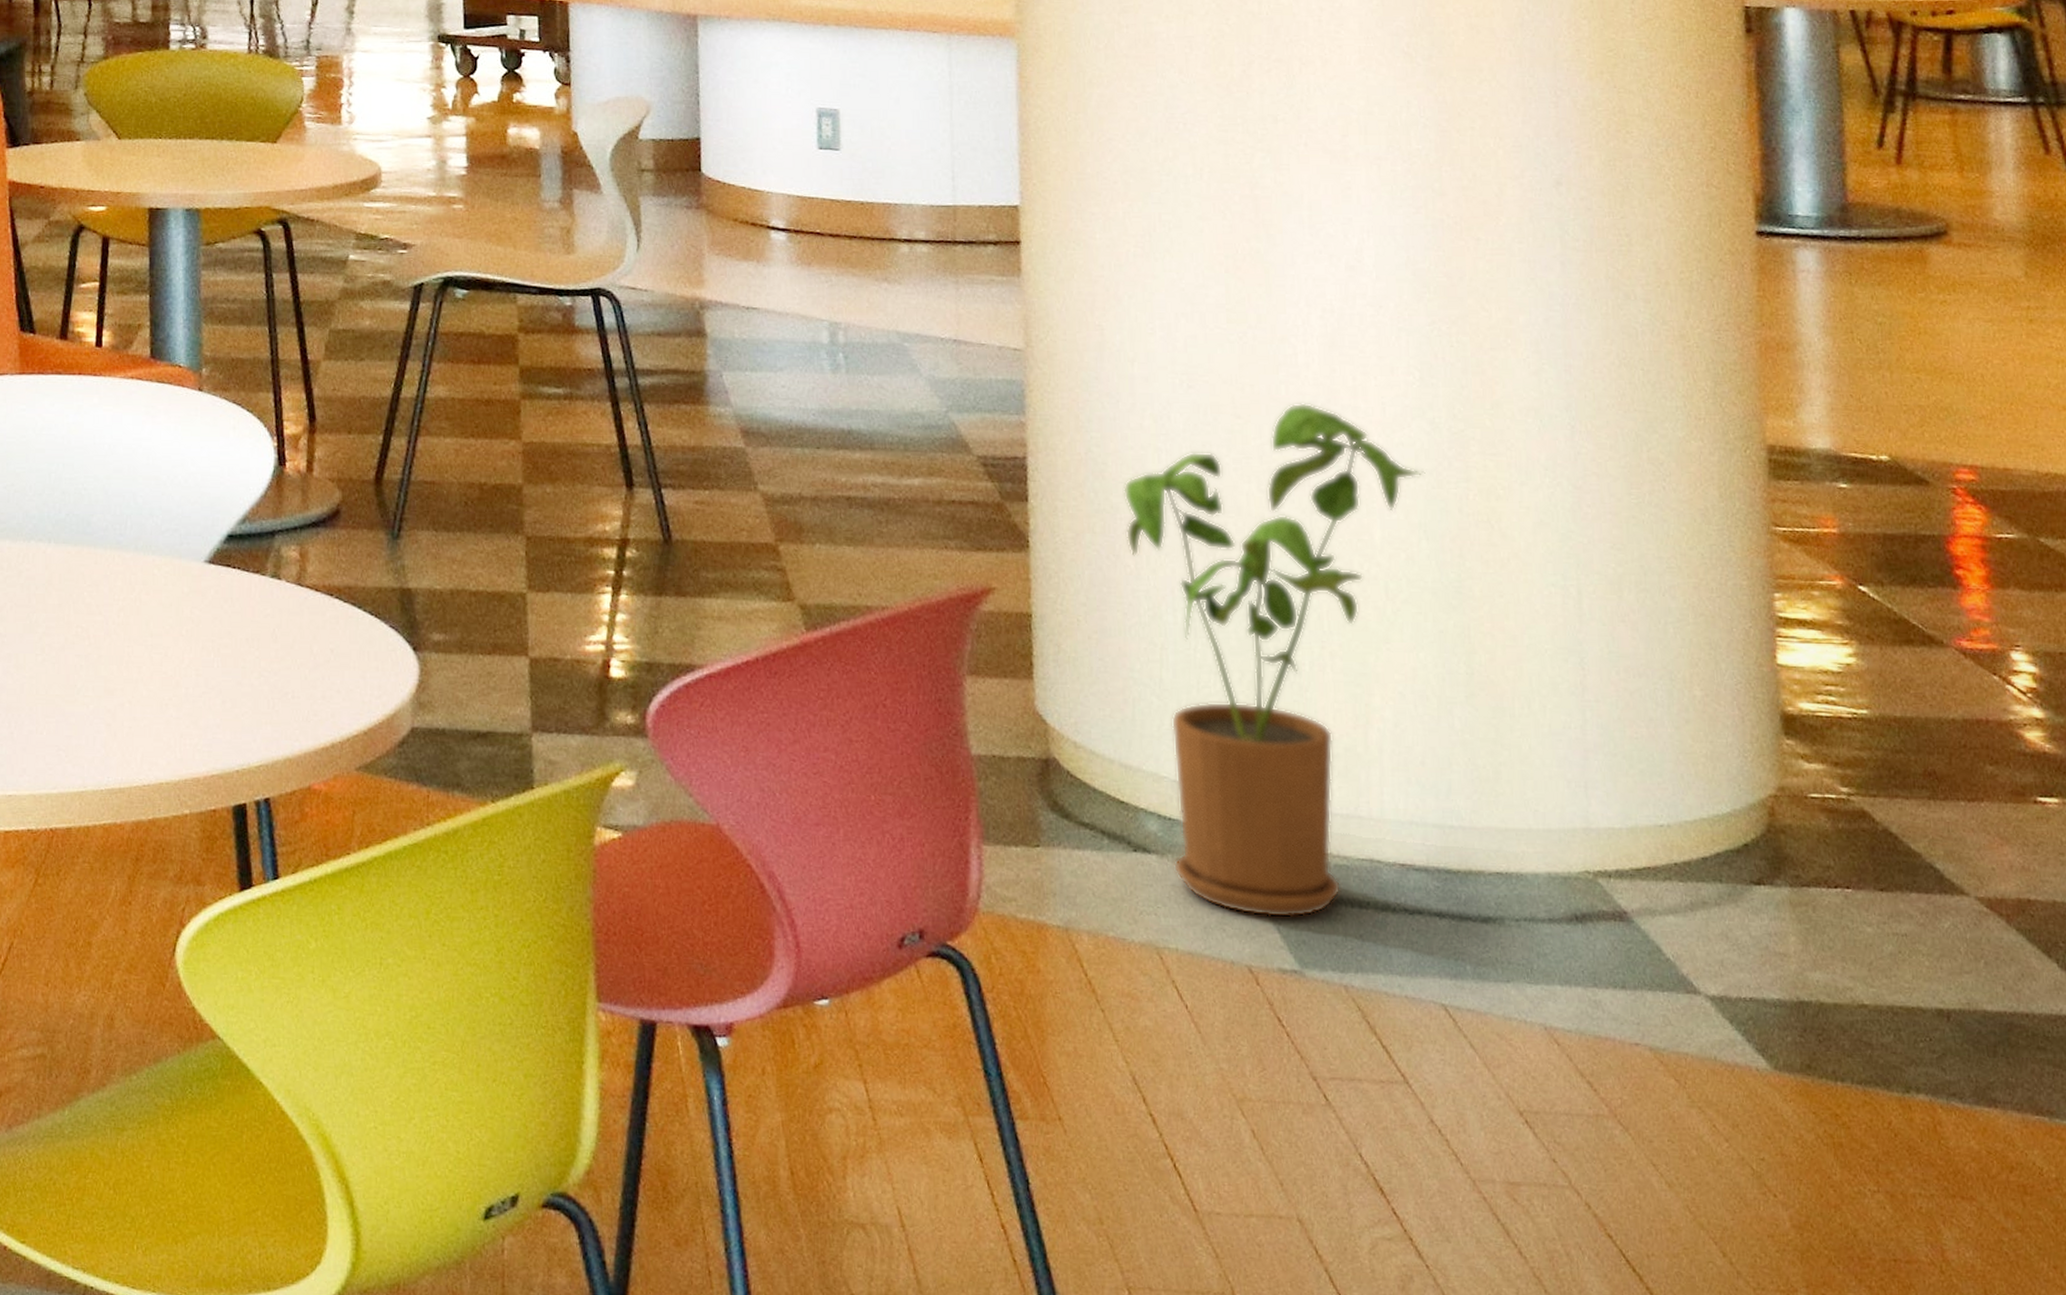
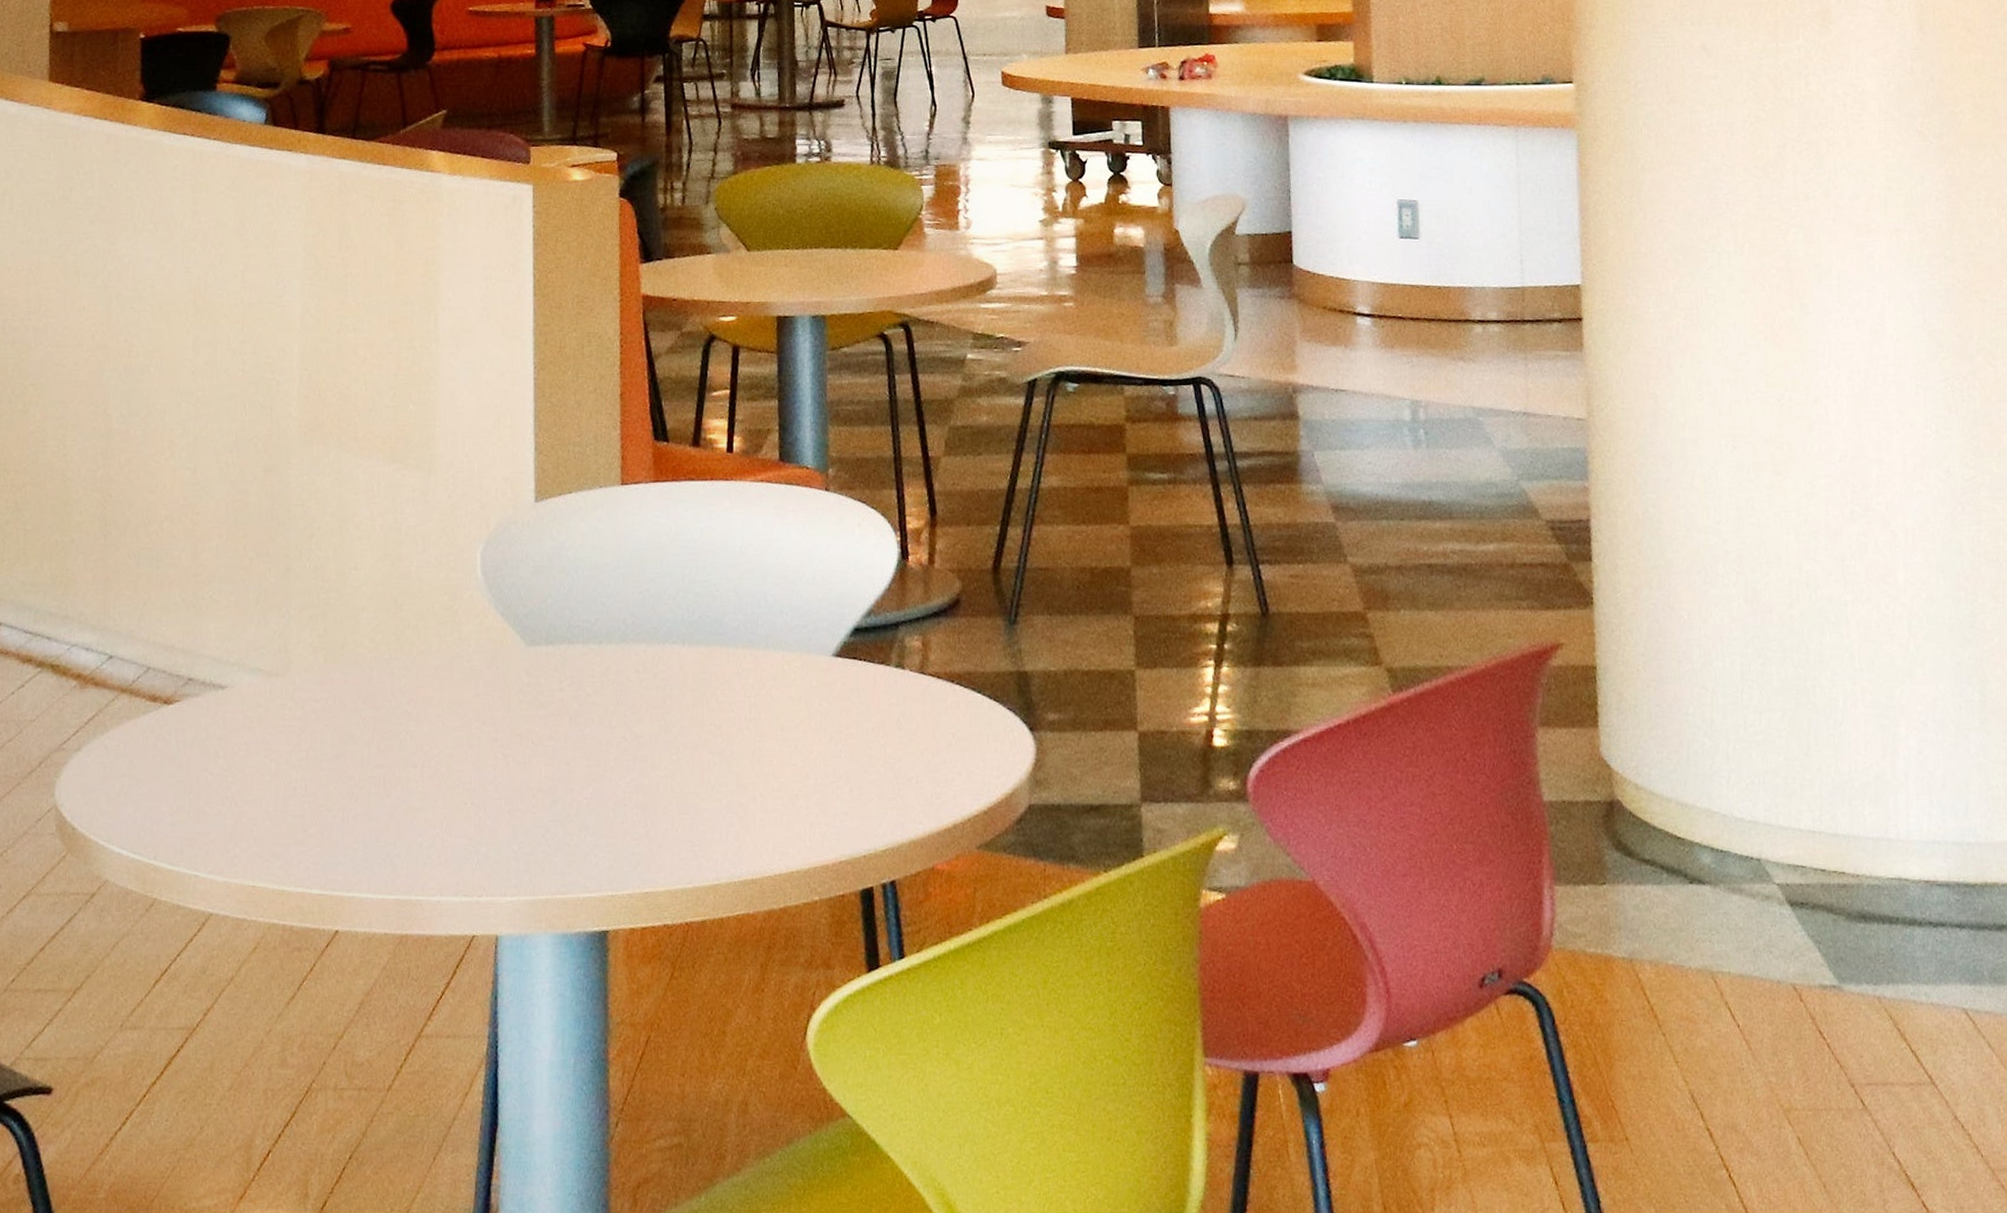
house plant: present [1123,403,1426,918] -> none [1677,458,1942,938]

